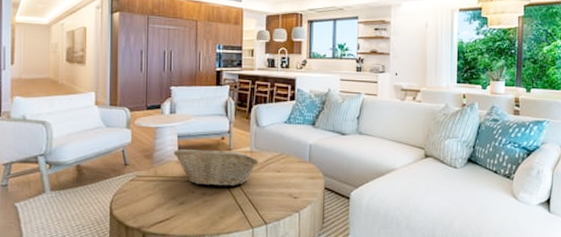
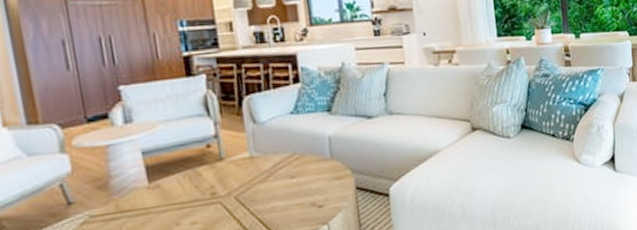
fruit basket: present [173,149,260,186] -> none [139,160,265,213]

